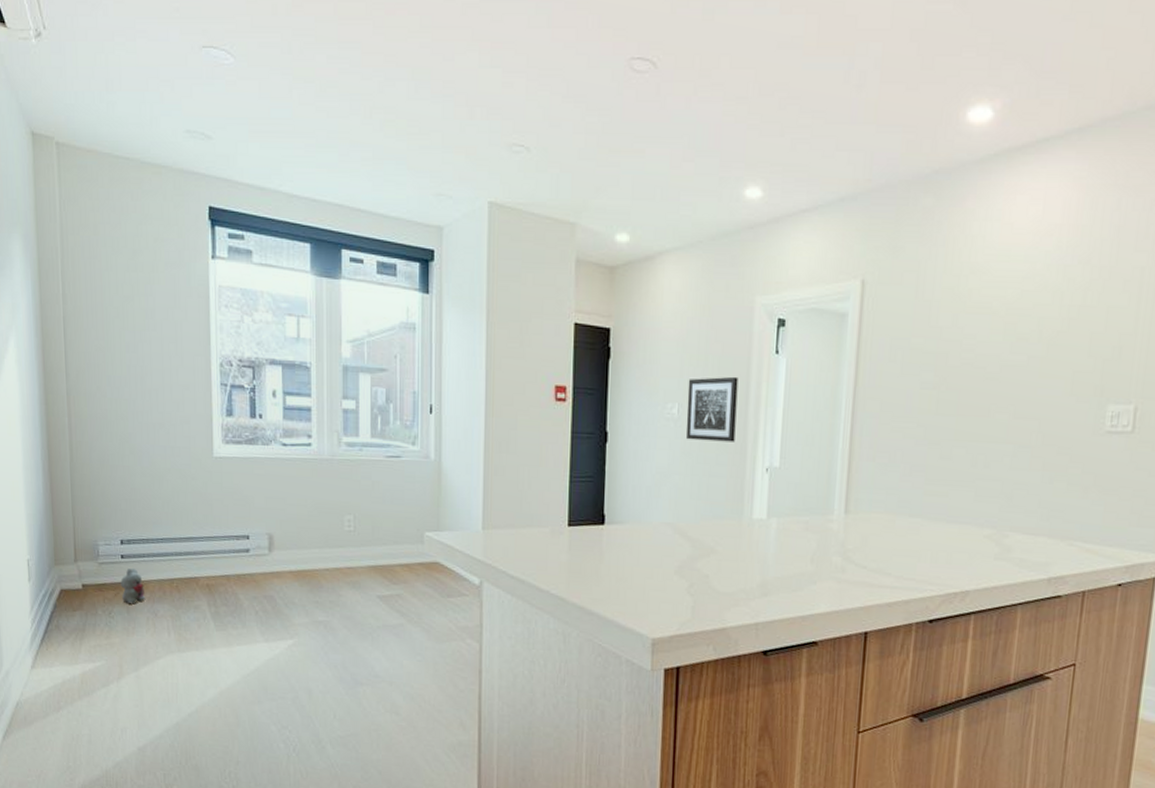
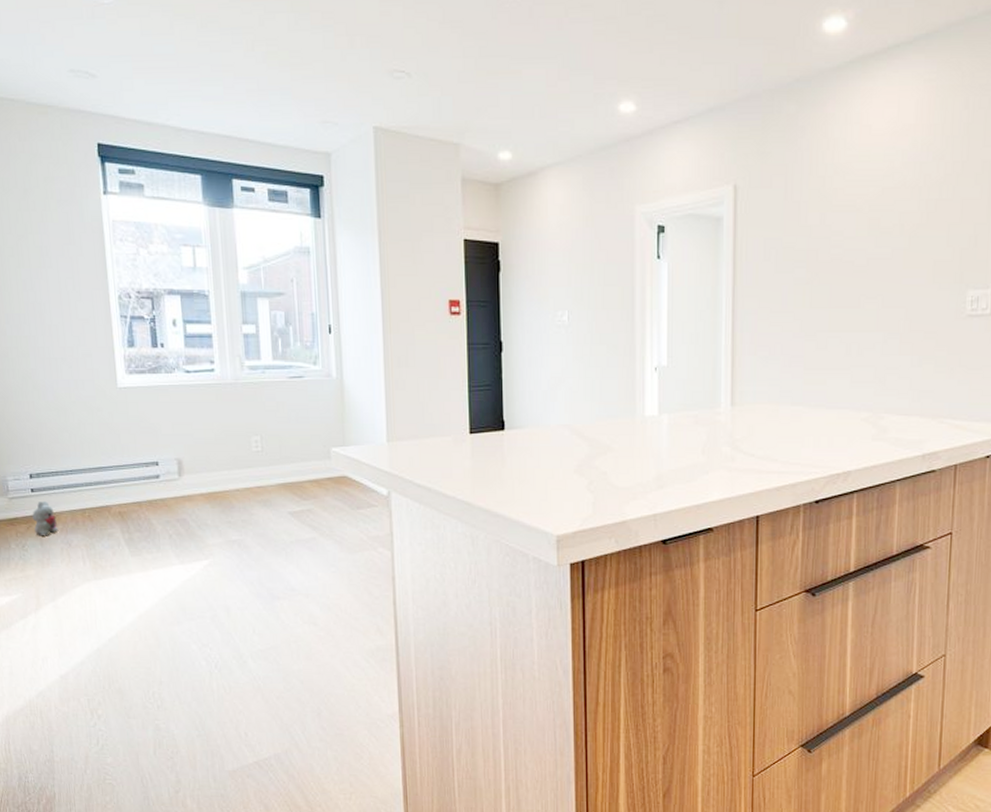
wall art: present [685,376,738,442] -> none [576,282,624,345]

